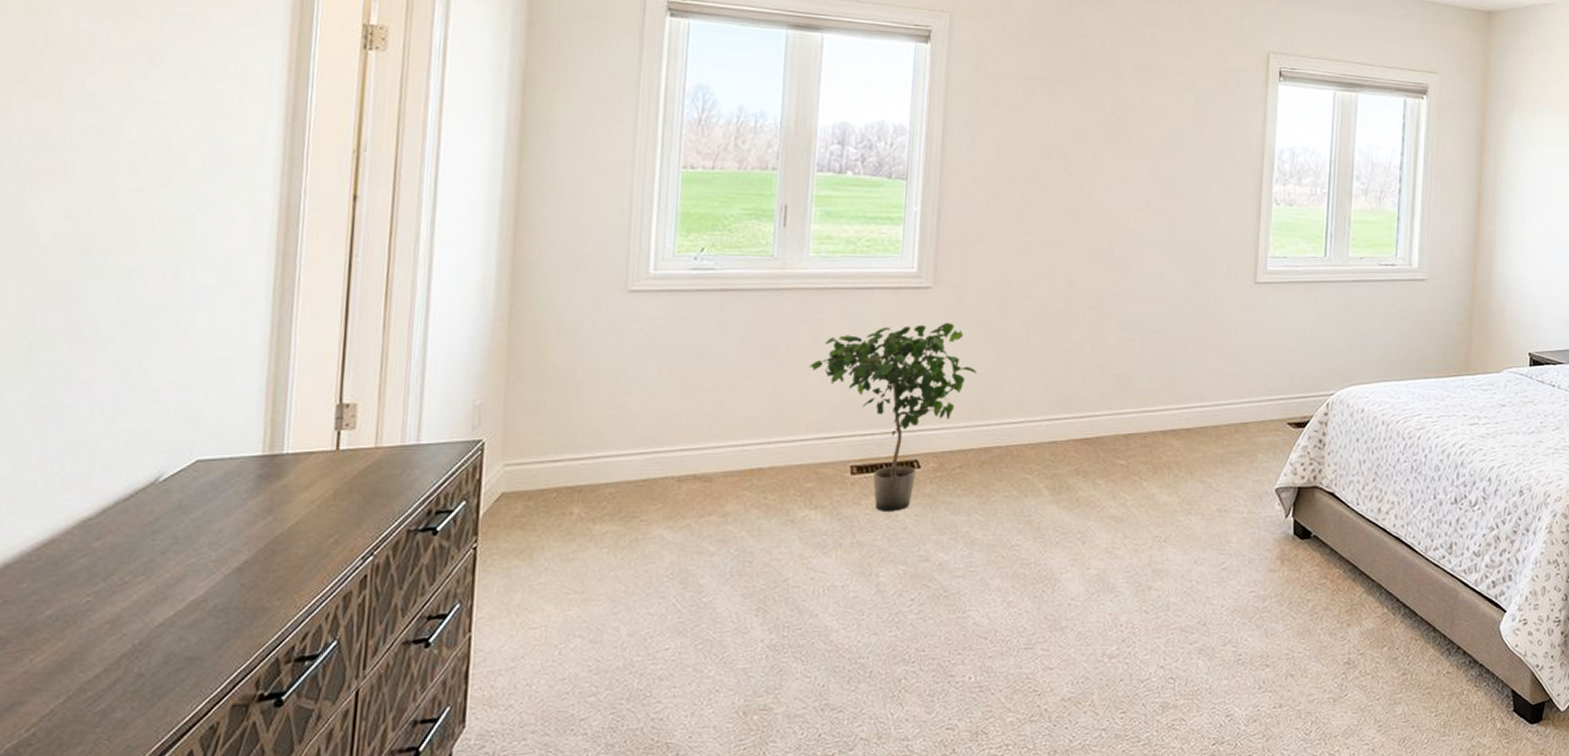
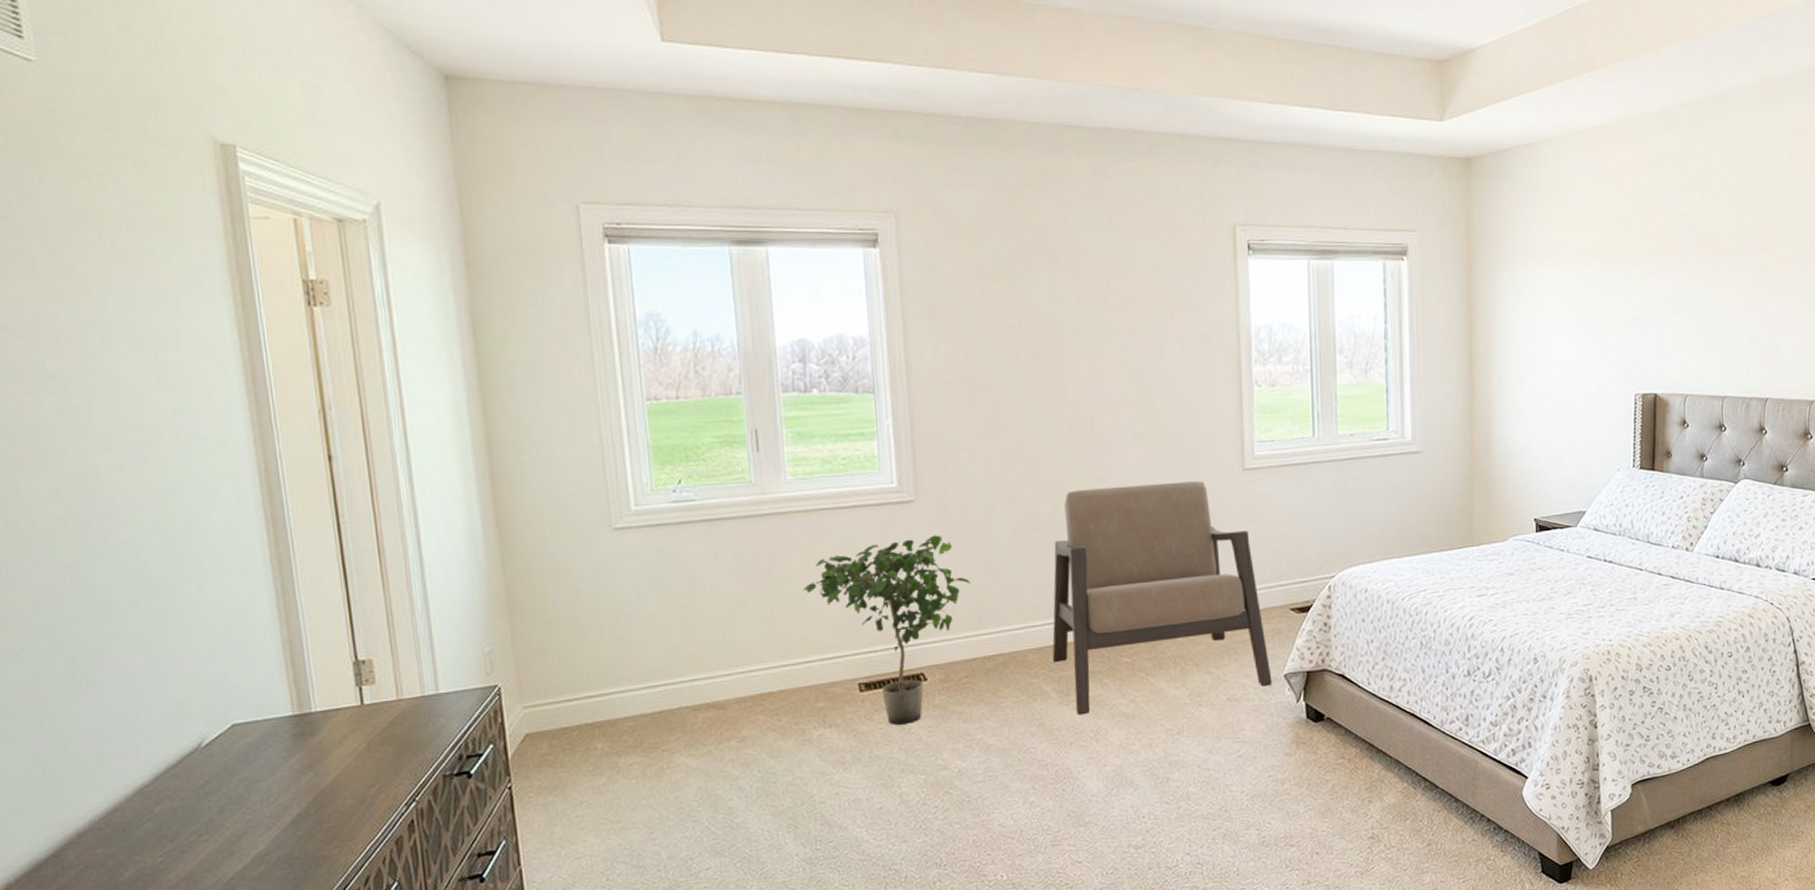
armchair: none [1048,289,1263,514] -> present [1052,481,1272,714]

